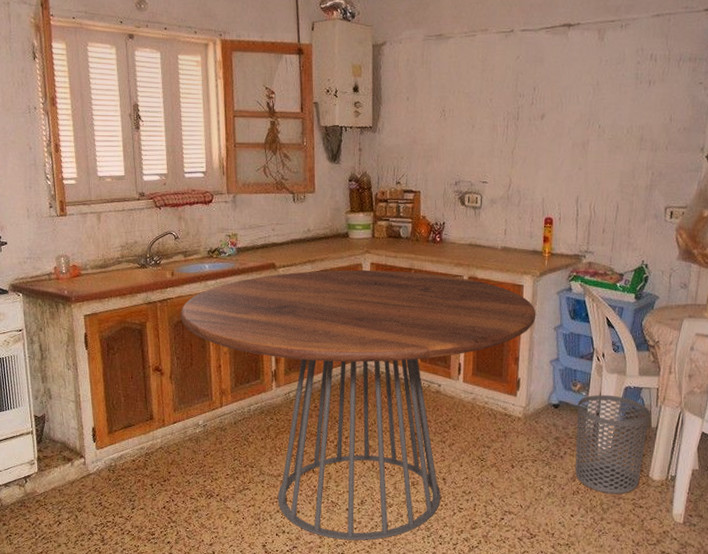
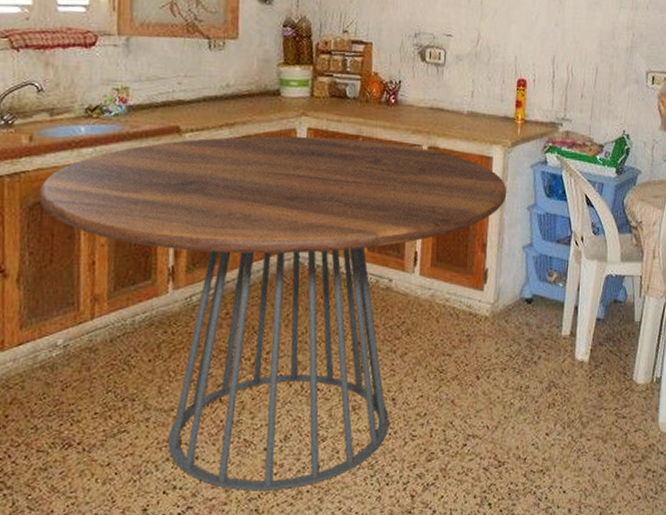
waste bin: present [575,394,650,495] -> none [551,285,633,404]

